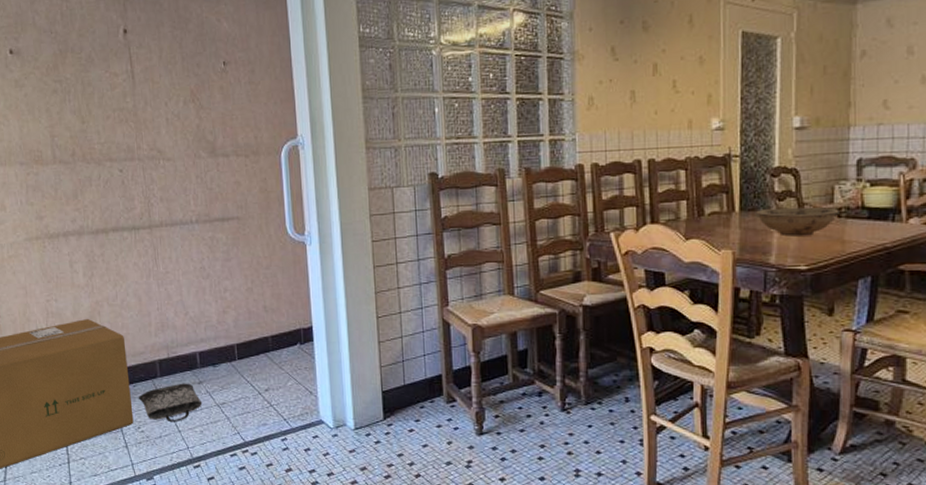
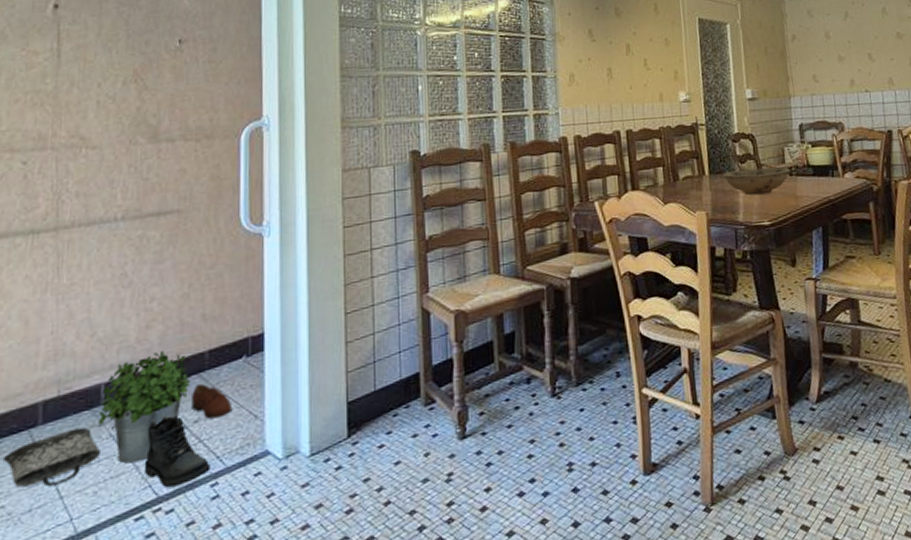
potted plant: none [197,332,260,414] -> present [98,350,191,464]
boot: none [232,383,280,437] -> present [144,416,211,488]
shoe: none [262,361,293,390] -> present [191,383,233,419]

